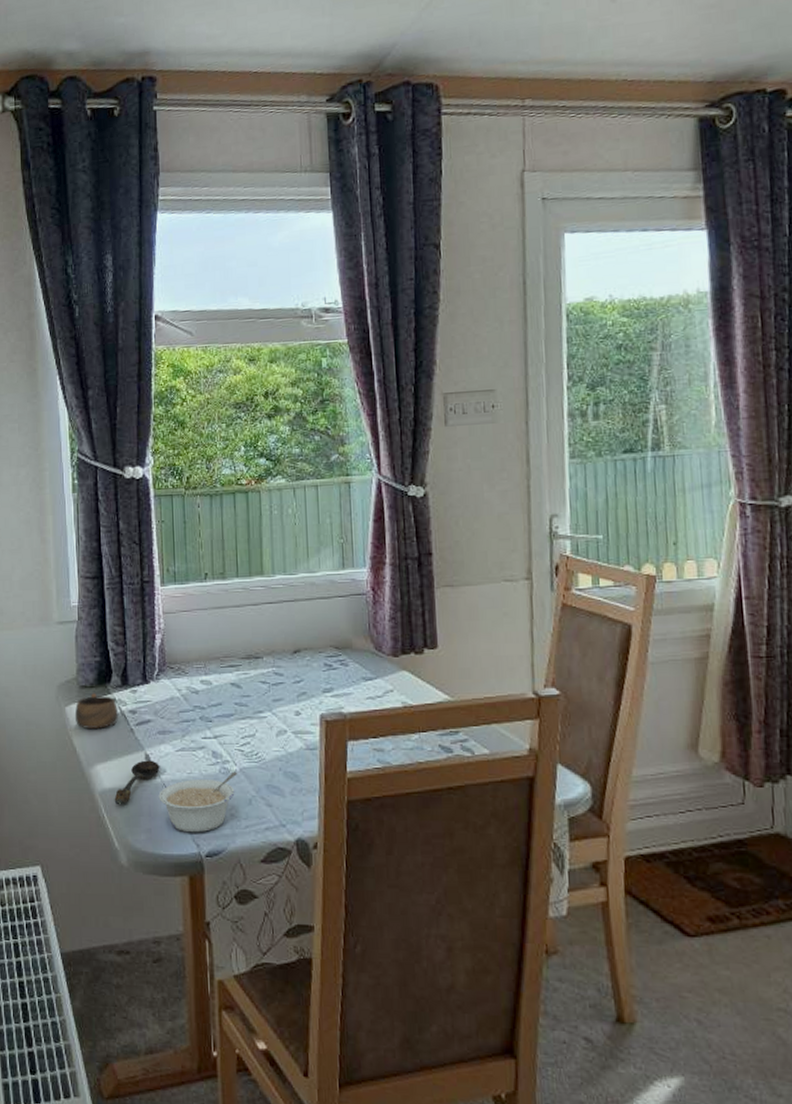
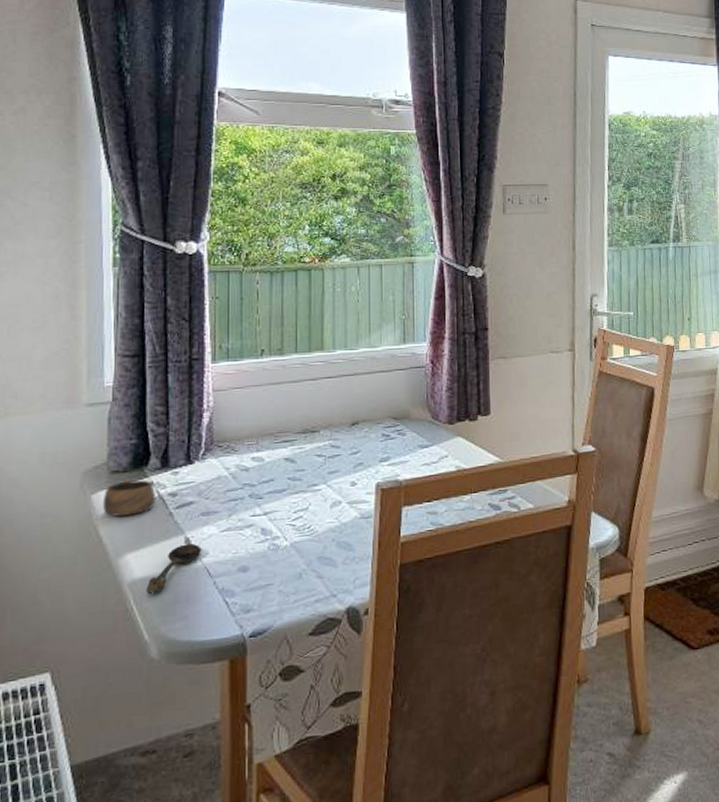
legume: present [158,771,238,833] -> none [198,546,288,615]

